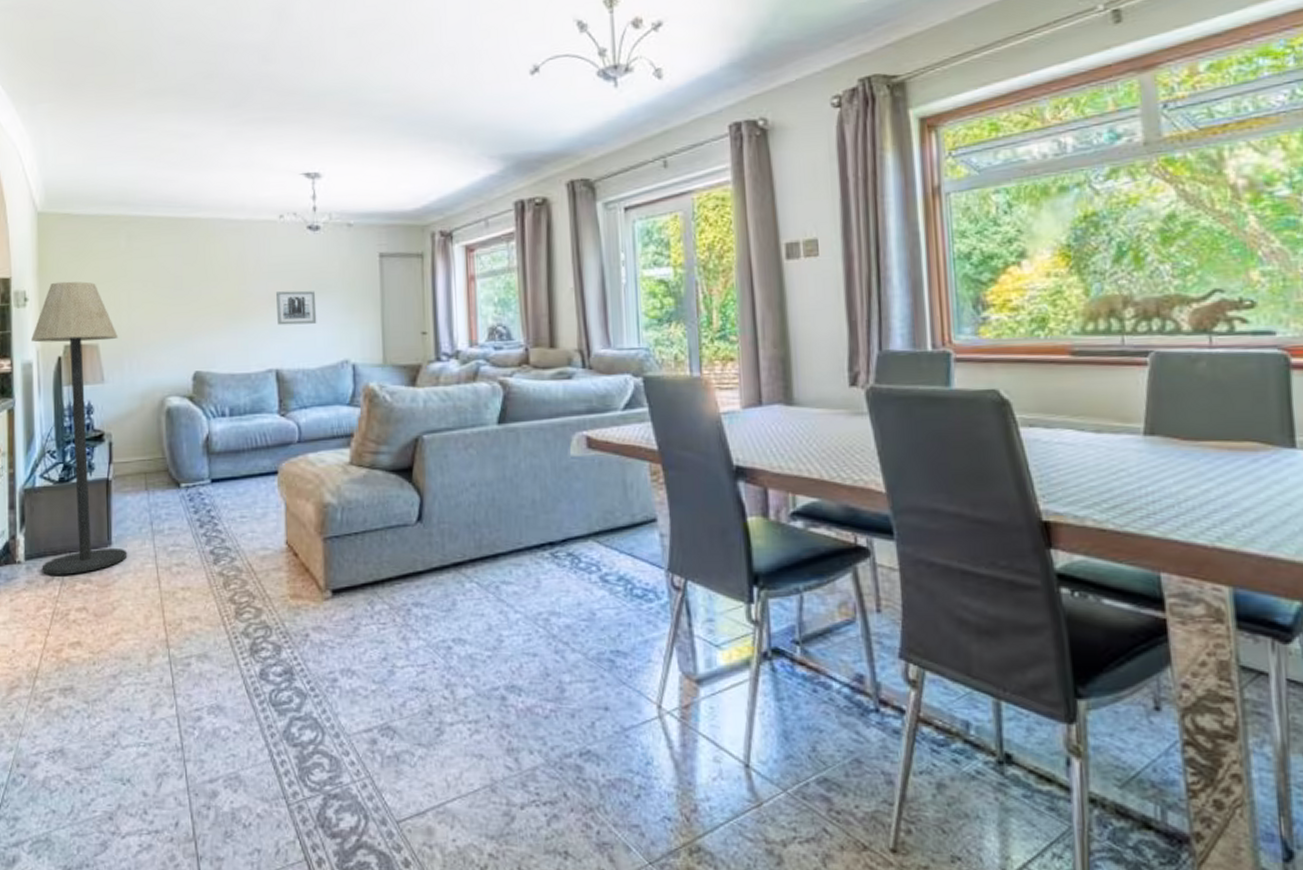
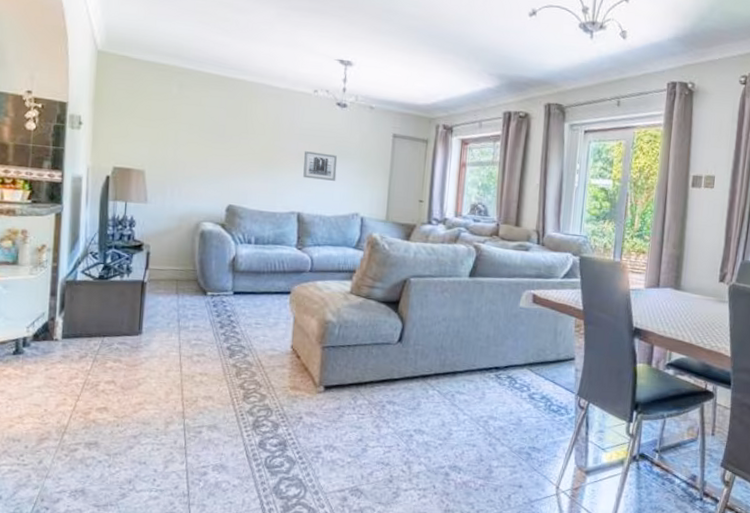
floor lamp: present [30,281,128,575] -> none [77,112,163,354]

